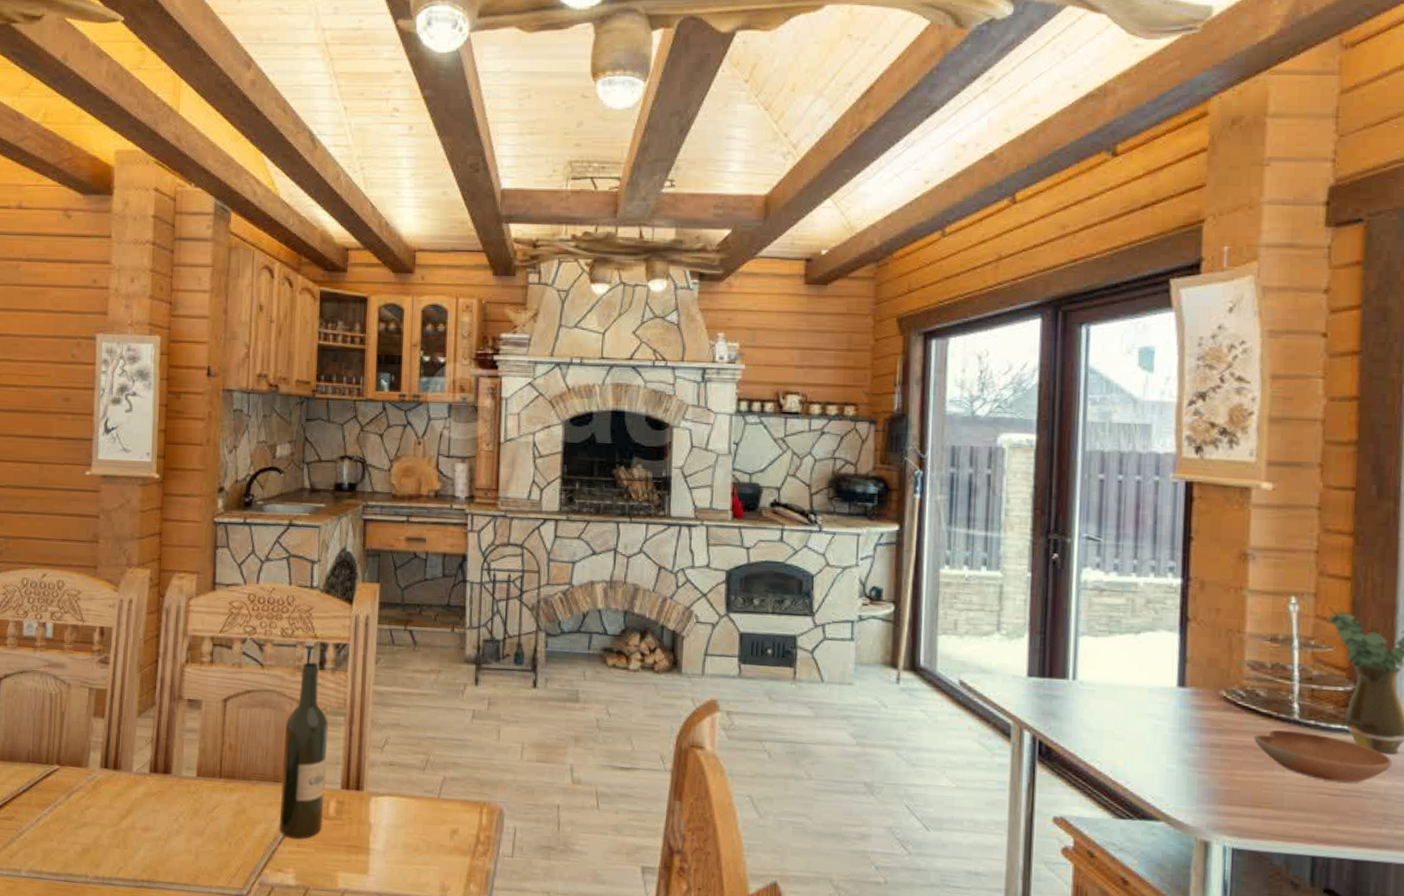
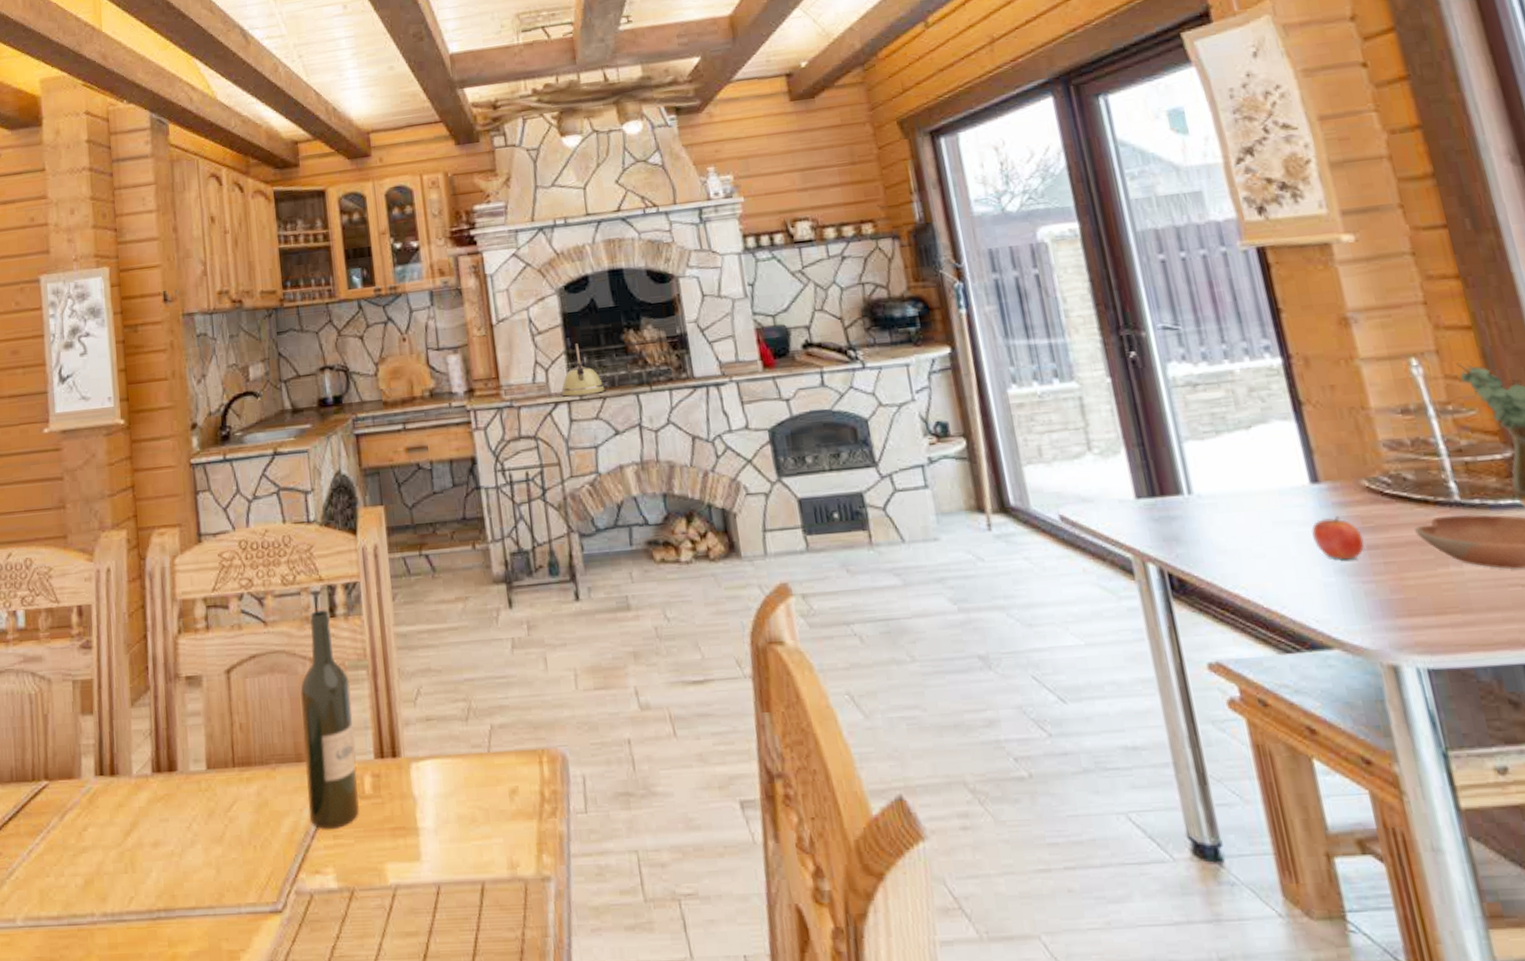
kettle: none [551,471,591,518] -> present [561,343,606,397]
fruit: none [1167,716,1209,753] -> present [1311,516,1365,560]

